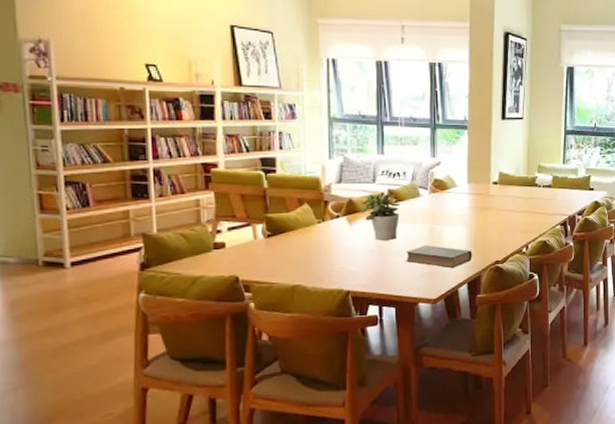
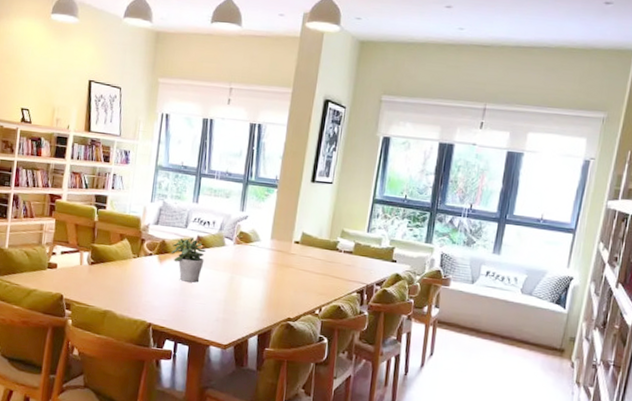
book: present [405,245,472,268] -> none [203,292,267,318]

